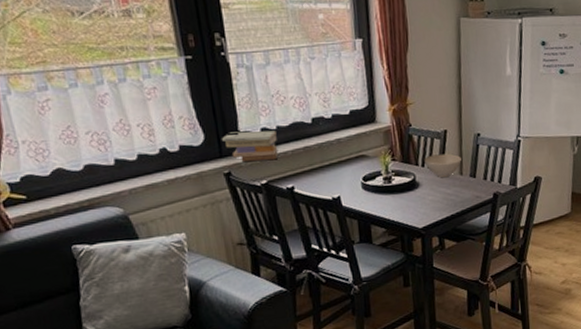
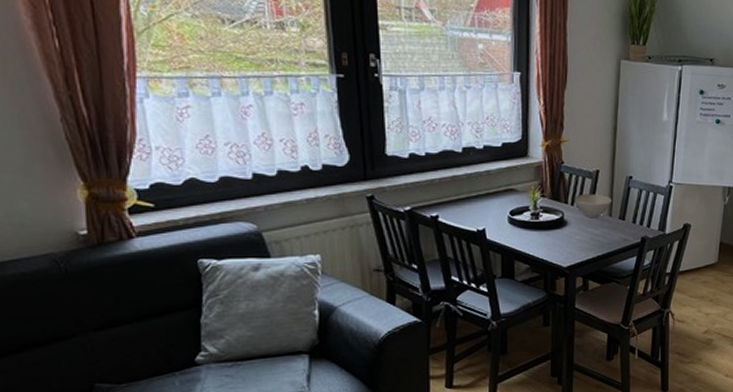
books: present [221,130,279,163] -> none [366,155,425,187]

